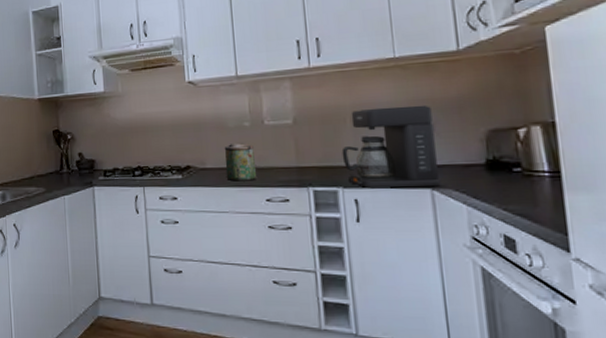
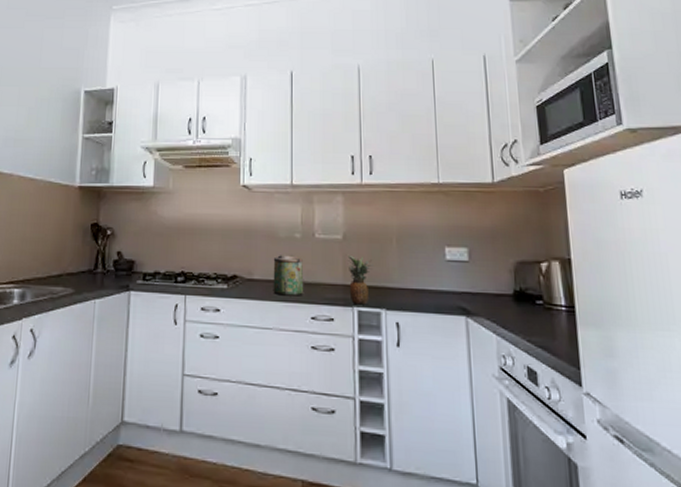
fruit: none [297,138,327,185] -> present [346,254,373,305]
coffee maker: present [341,105,441,189] -> none [387,230,475,315]

